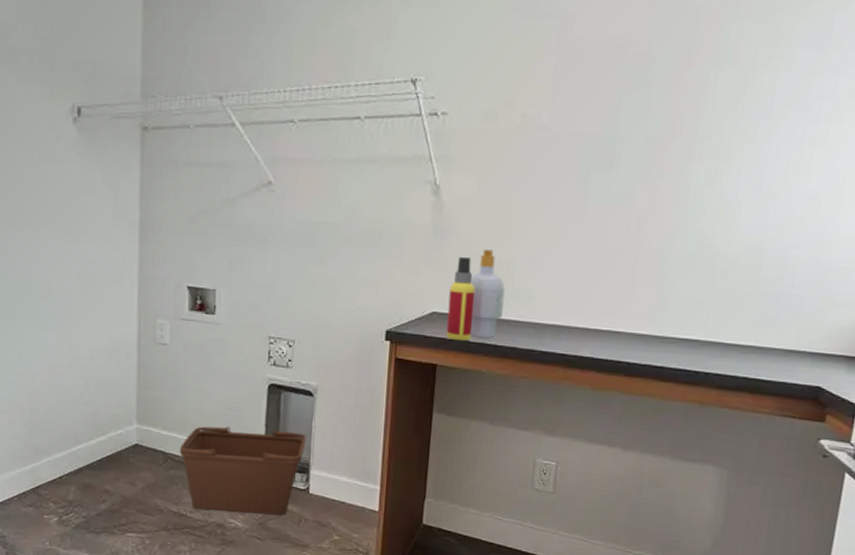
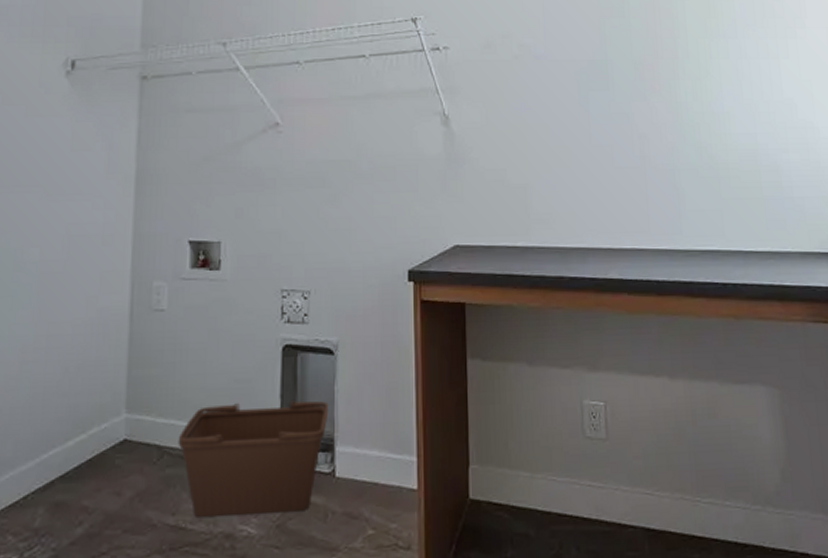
spray bottle: present [446,256,476,342] -> none [470,184,498,275]
soap bottle: present [470,249,505,338] -> none [490,175,526,269]

